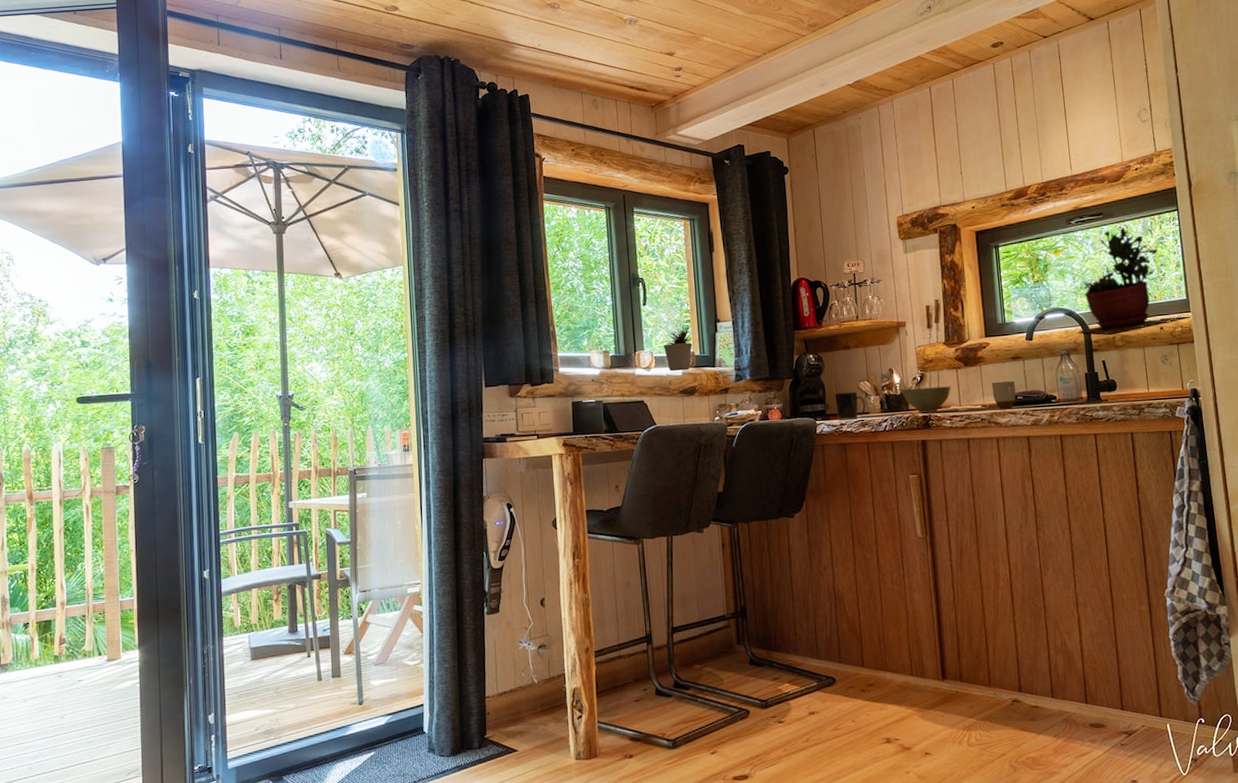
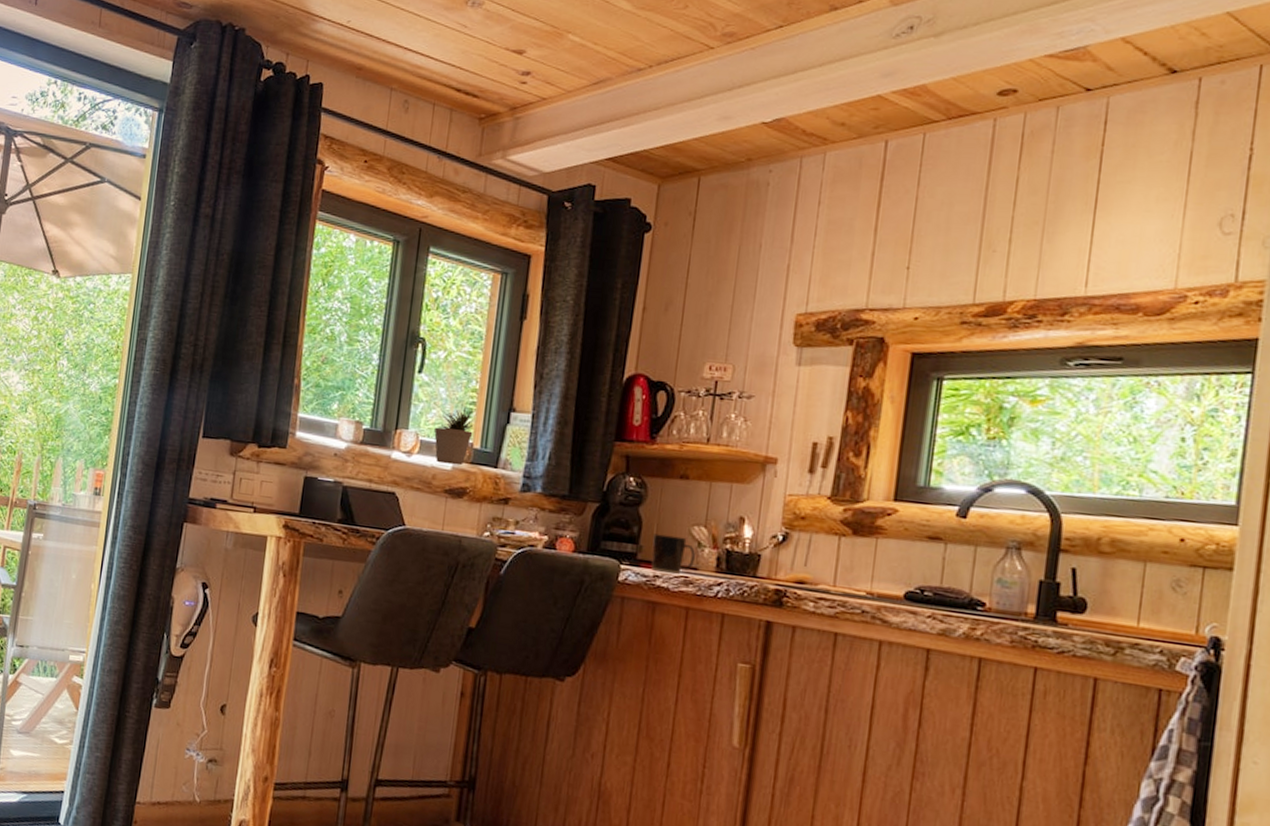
bowl: present [901,386,951,414] -> none [751,547,826,588]
mug: present [991,381,1016,410] -> none [886,565,925,607]
succulent plant: present [1077,227,1191,335] -> none [1040,384,1237,534]

